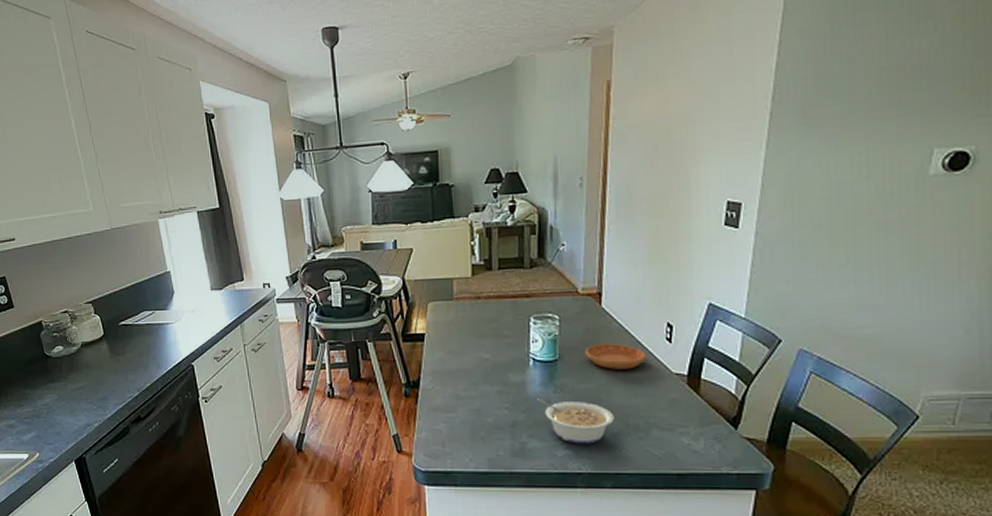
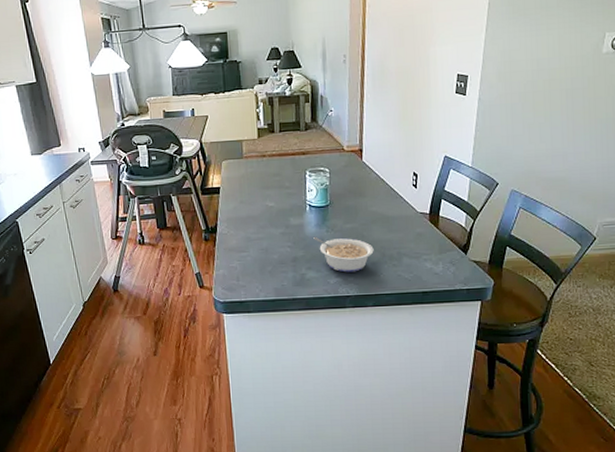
saucer: present [585,343,646,370] -> none [350,190,398,211]

